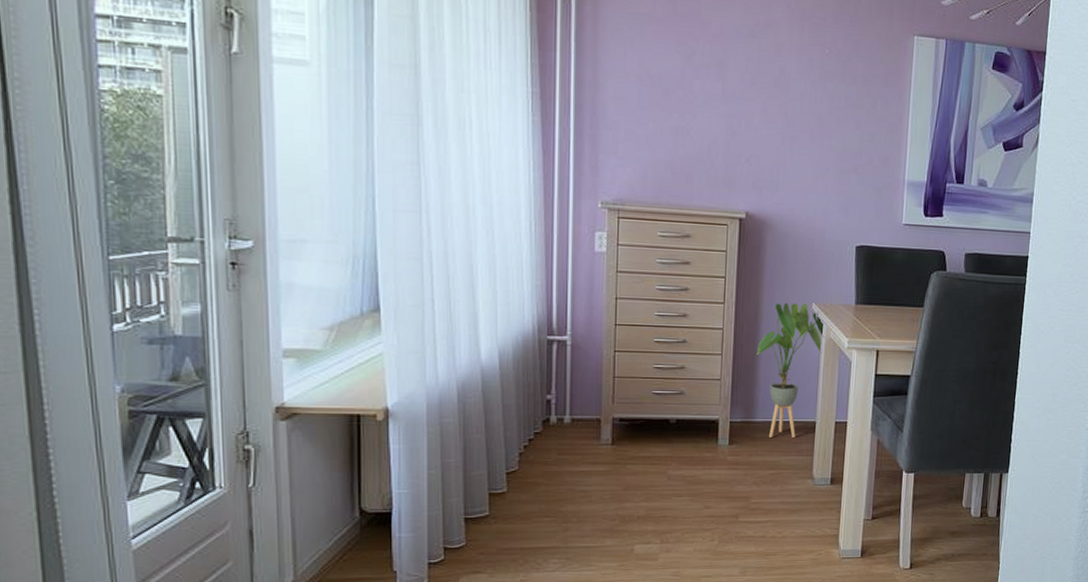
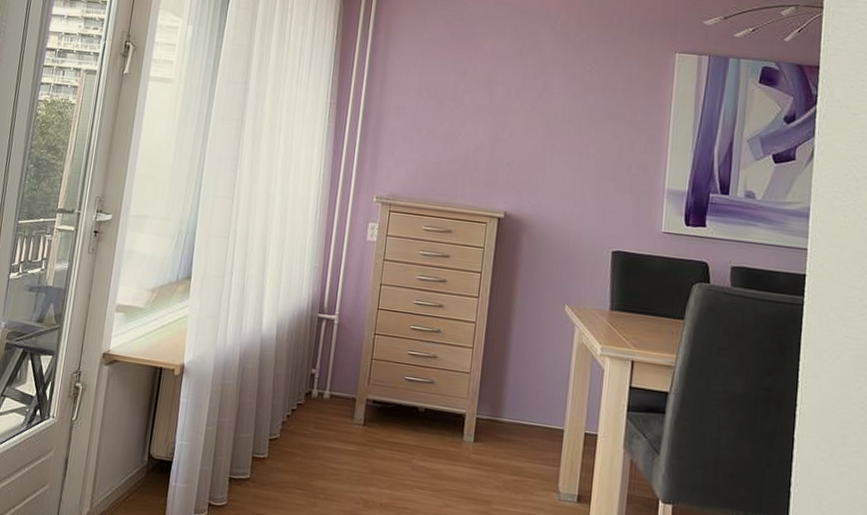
house plant: present [756,303,825,437] -> none [506,302,577,444]

